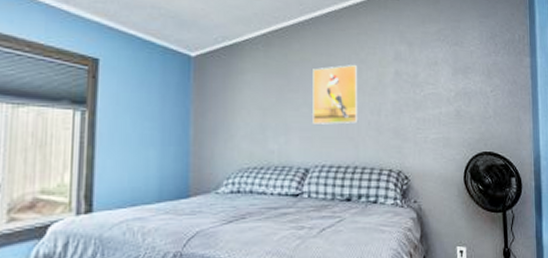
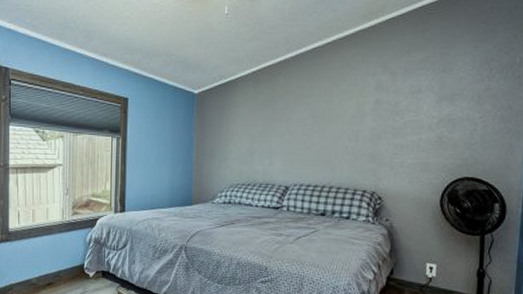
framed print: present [313,65,358,125] -> none [294,96,338,149]

